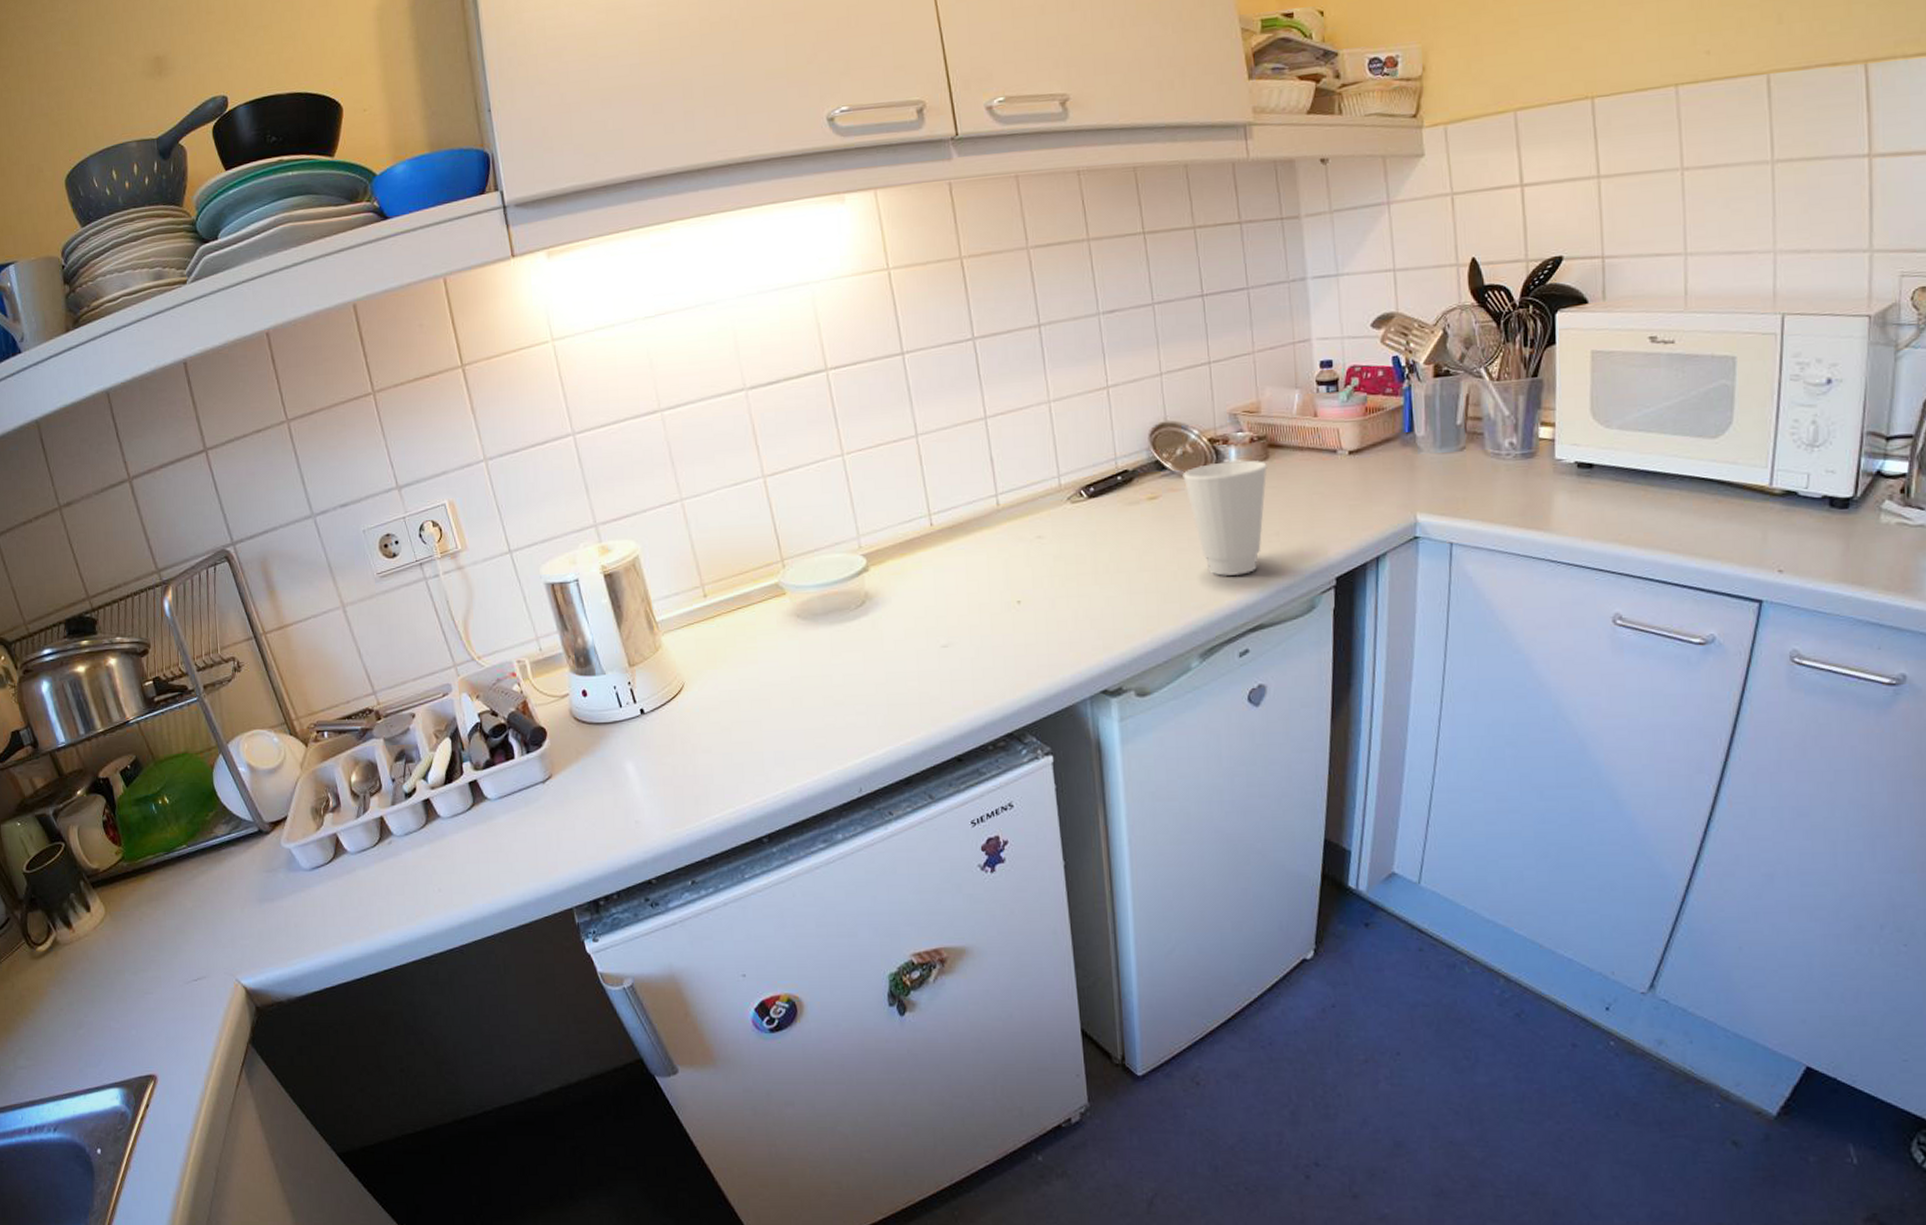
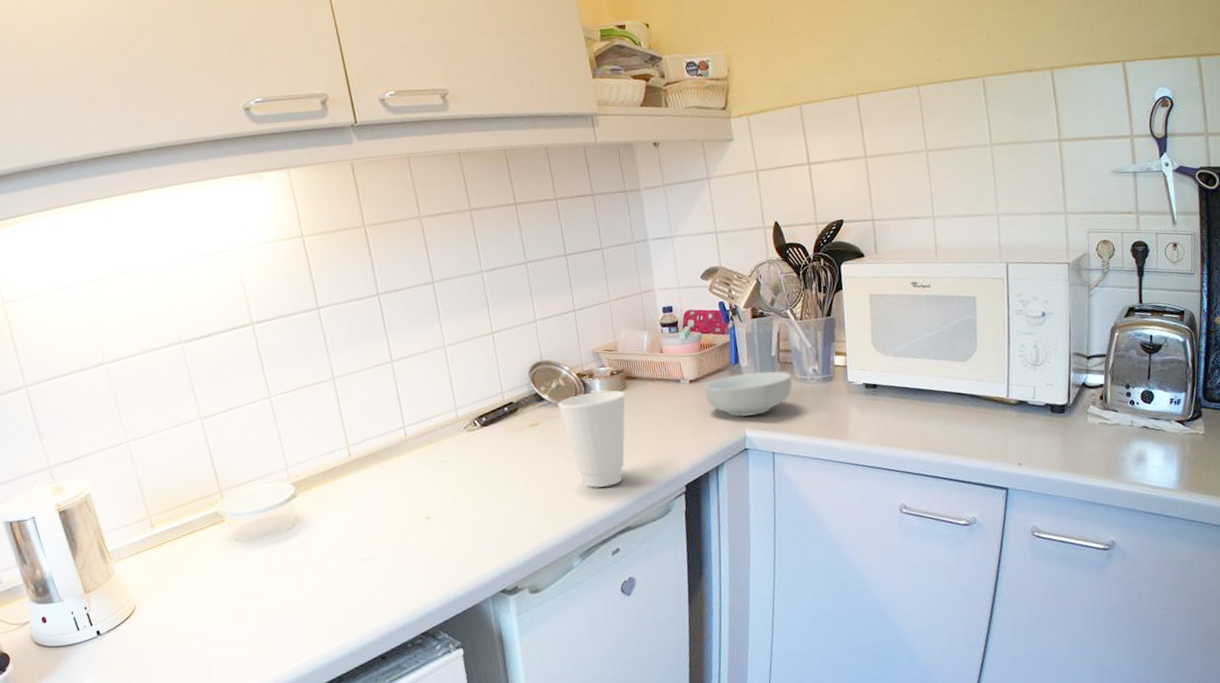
cereal bowl: none [1366,443,1482,499] -> present [703,371,793,417]

